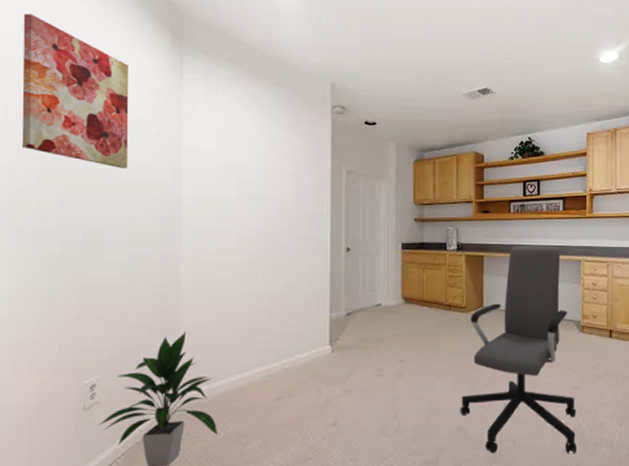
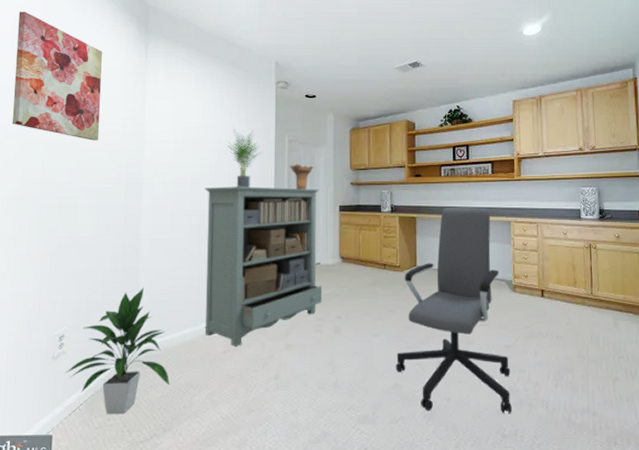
bookshelf: none [252,221,383,393] -> present [204,186,322,346]
potted plant: none [277,158,318,223] -> present [227,129,263,188]
ceramic vessel: none [348,197,374,226] -> present [290,163,314,190]

